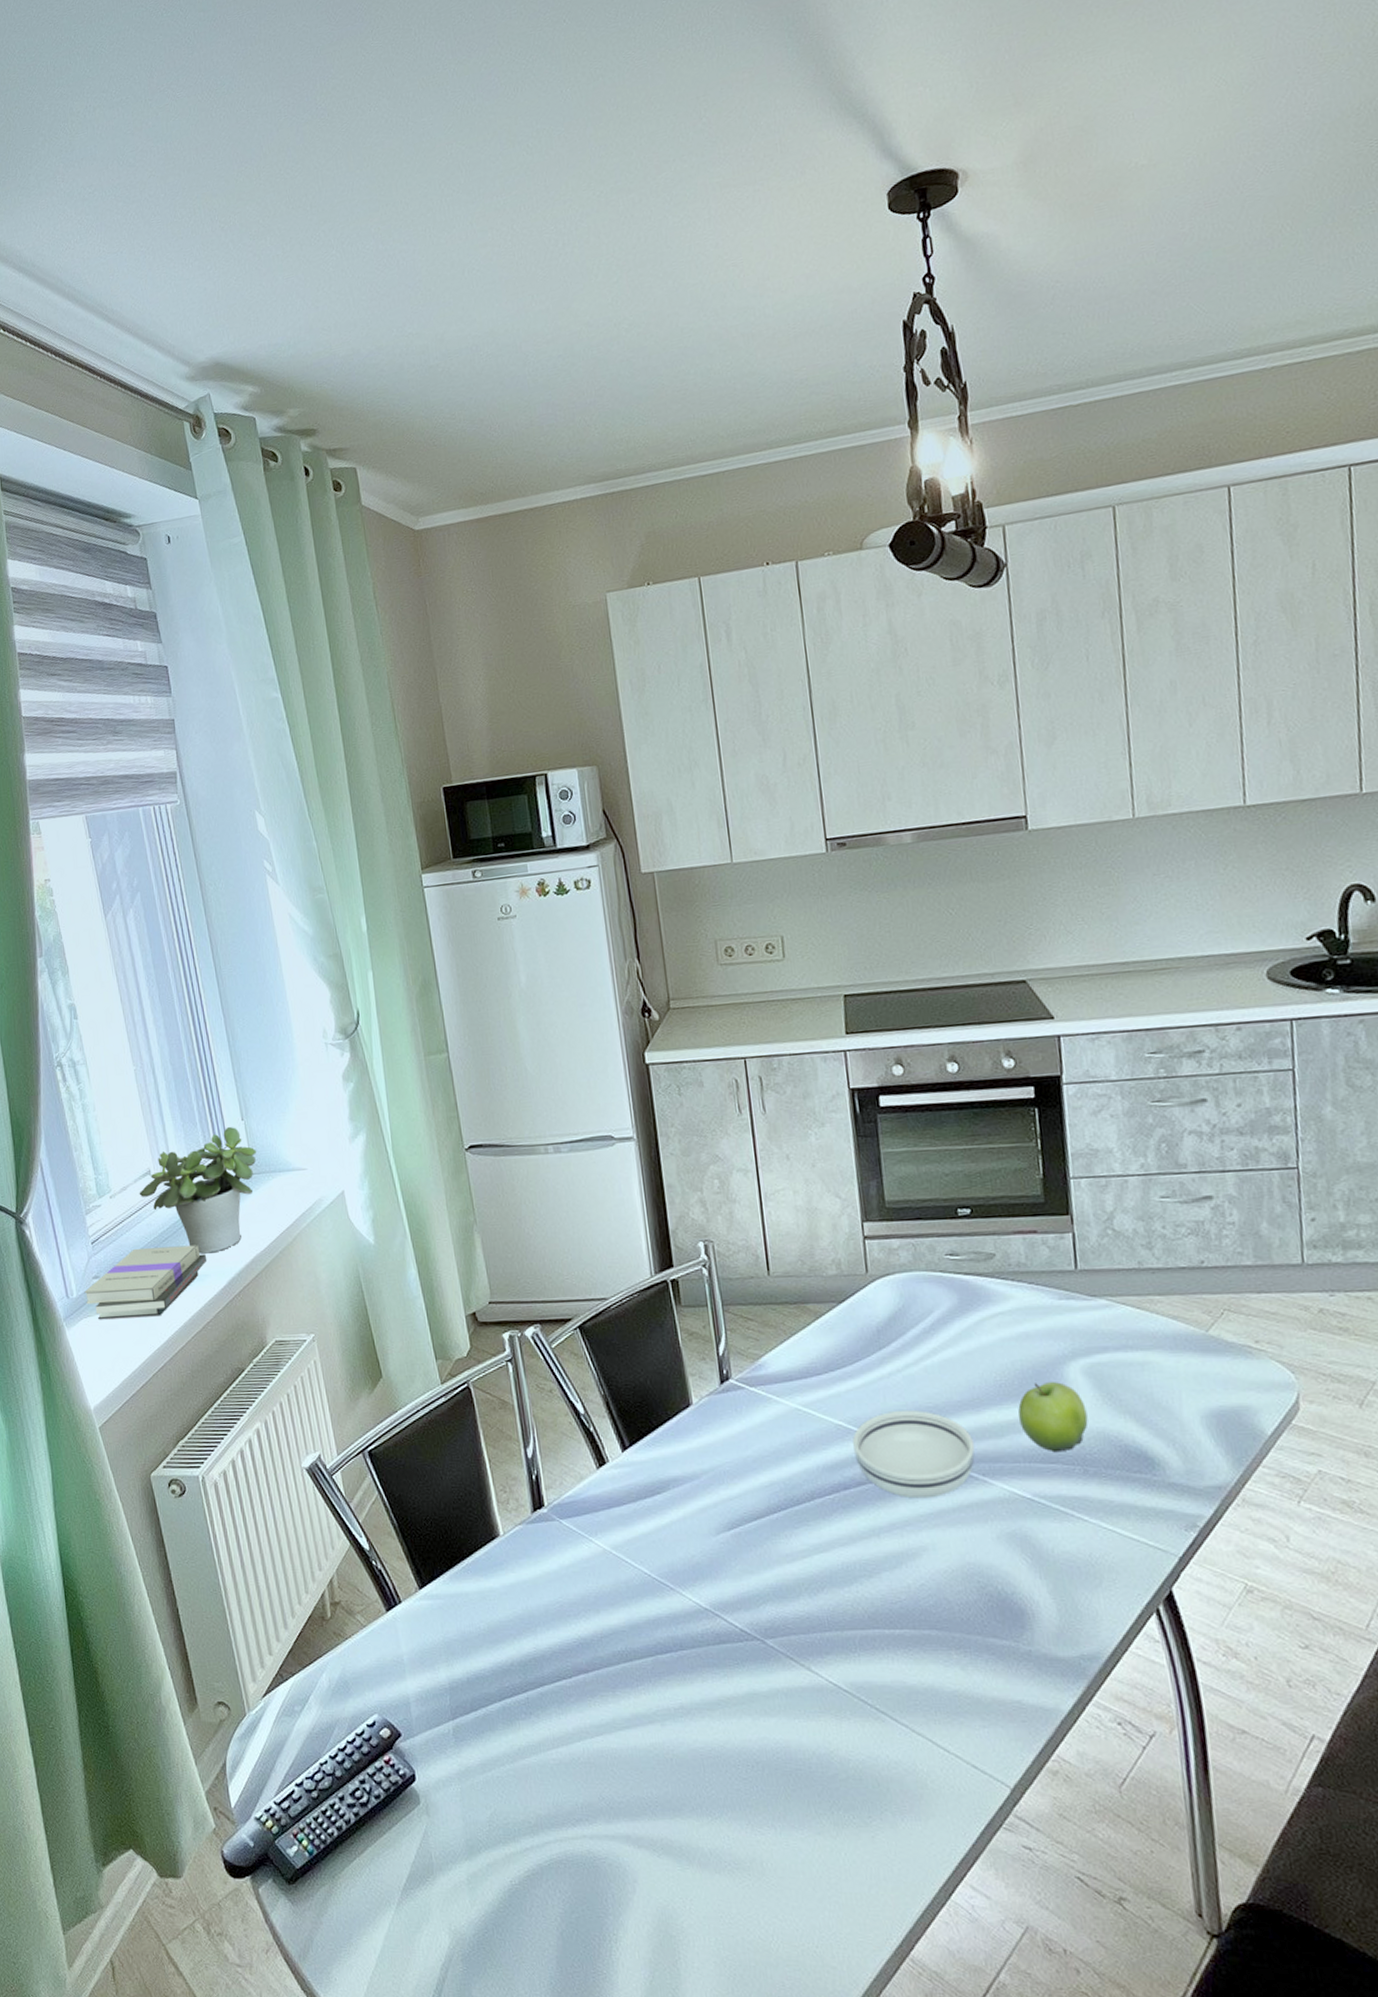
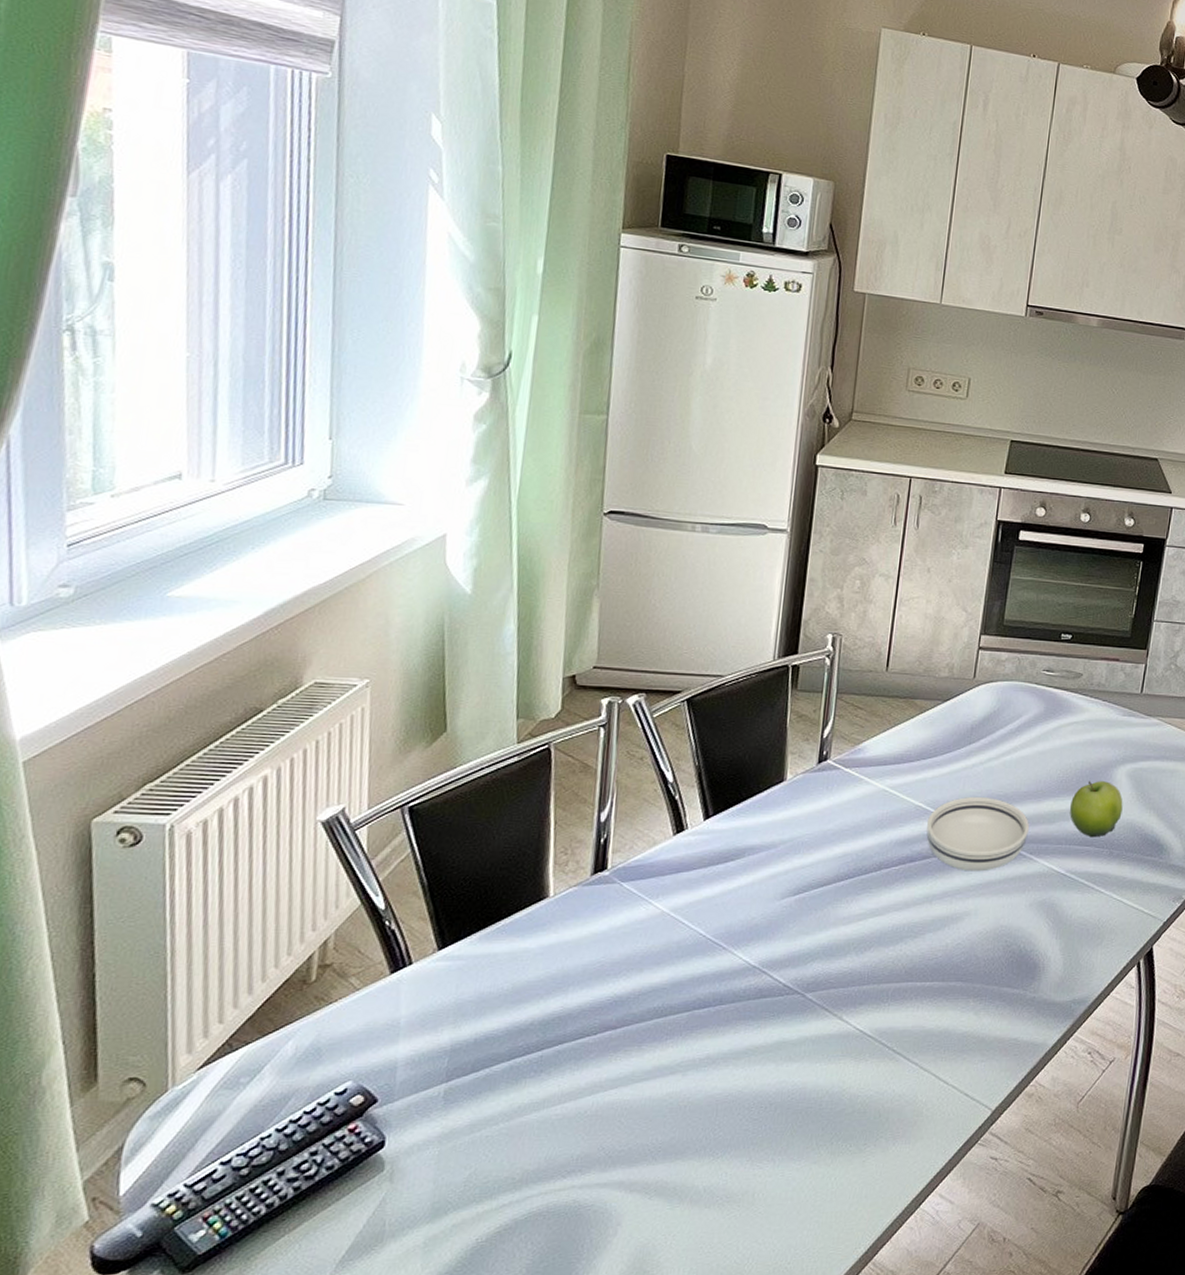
books: present [84,1245,207,1320] -> none [40,560,241,641]
potted plant: present [139,1127,257,1254] -> none [157,444,342,578]

